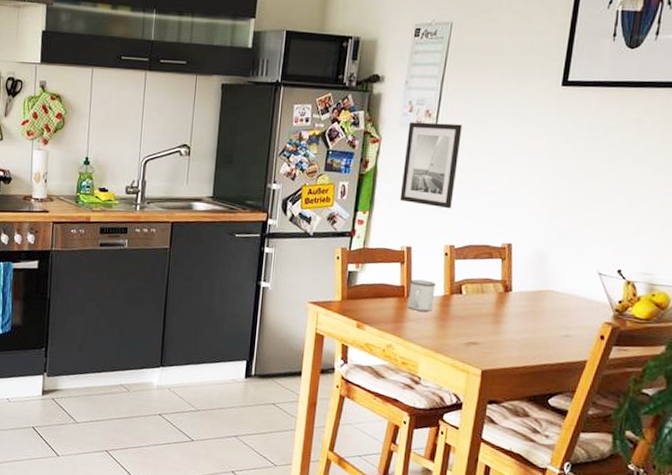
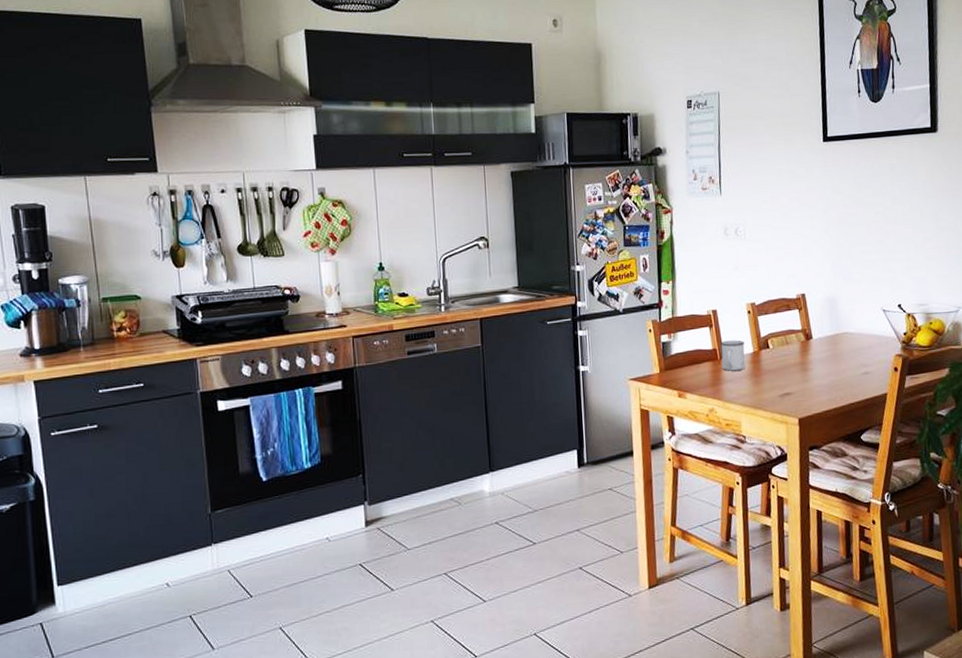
wall art: present [399,122,462,209] -> none [695,187,747,269]

